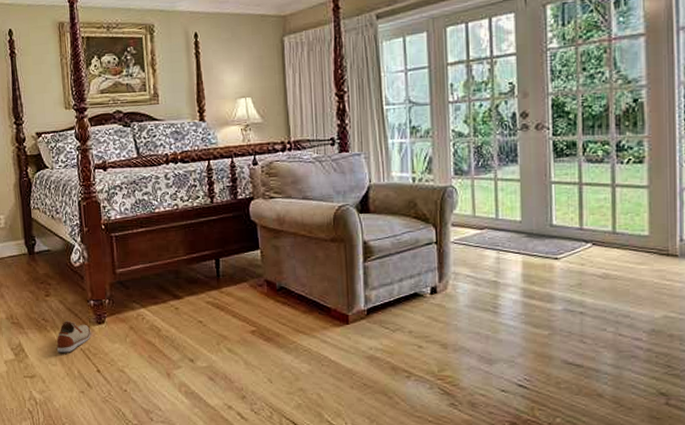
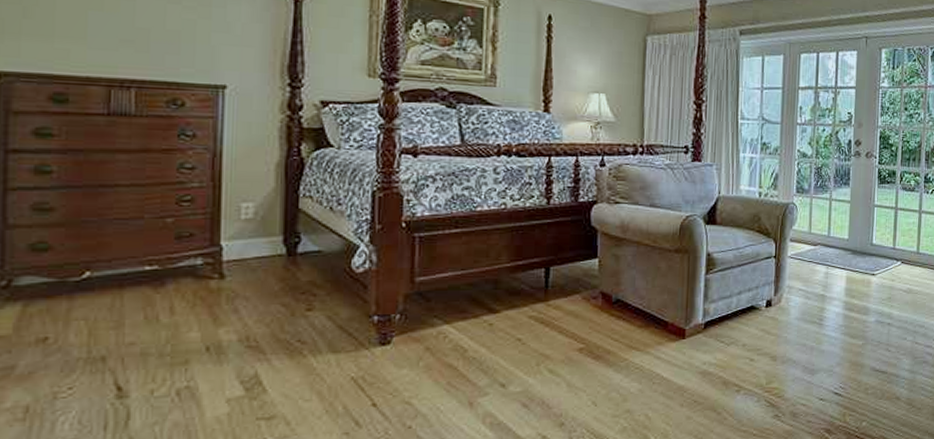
shoe: present [56,320,91,353] -> none [315,341,370,384]

